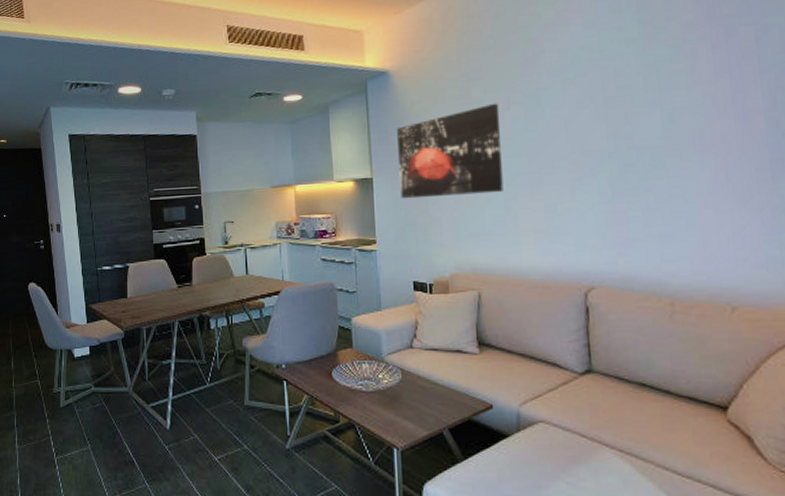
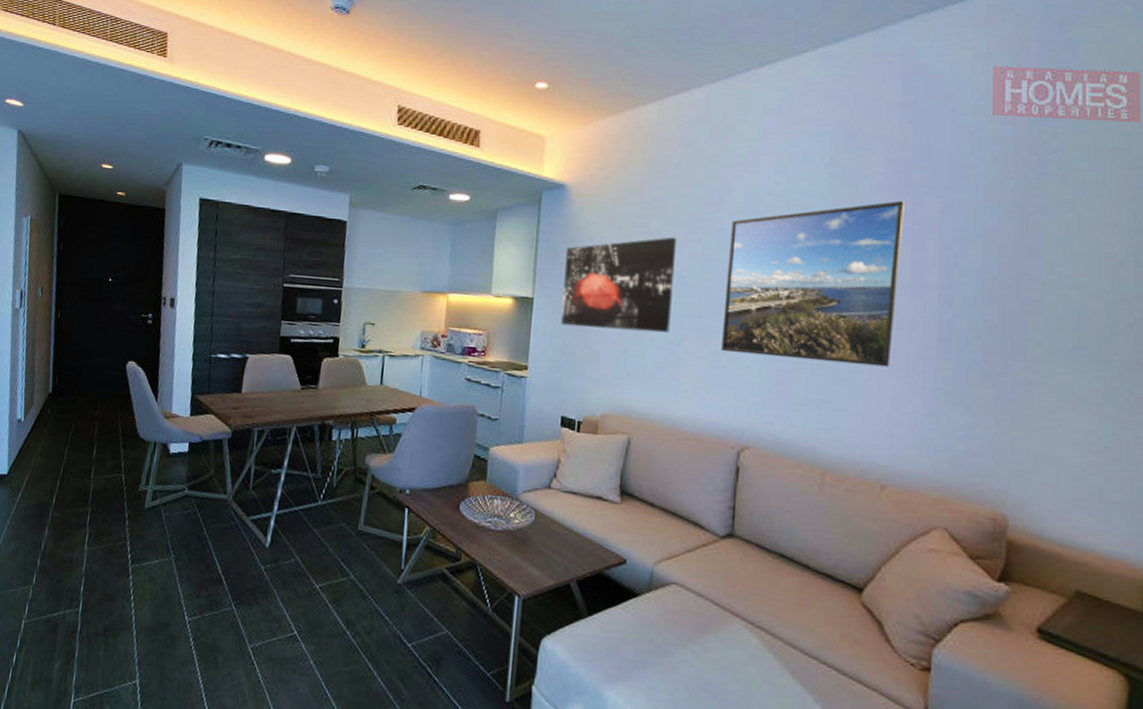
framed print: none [549,34,725,202] -> present [721,200,905,368]

